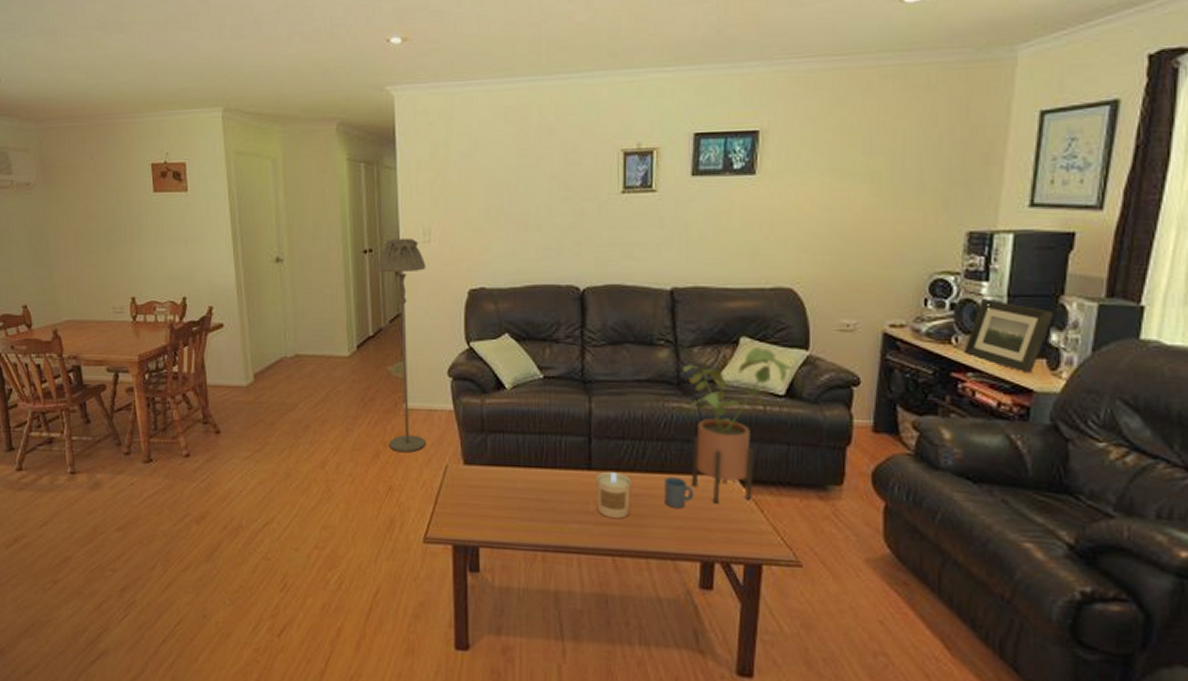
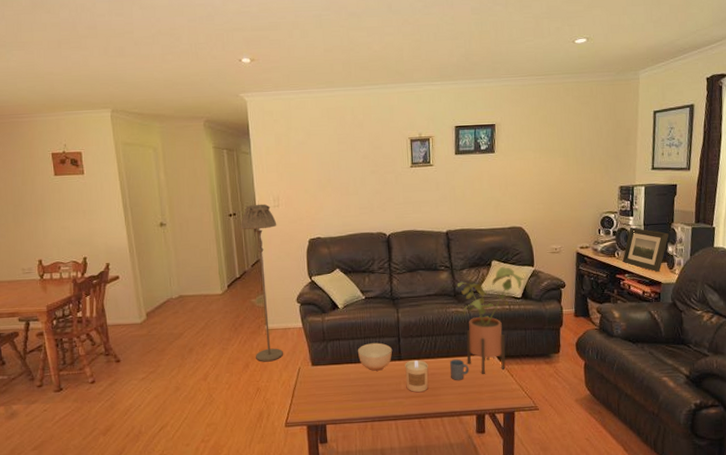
bowl: none [528,441,580,481] -> present [357,342,393,371]

